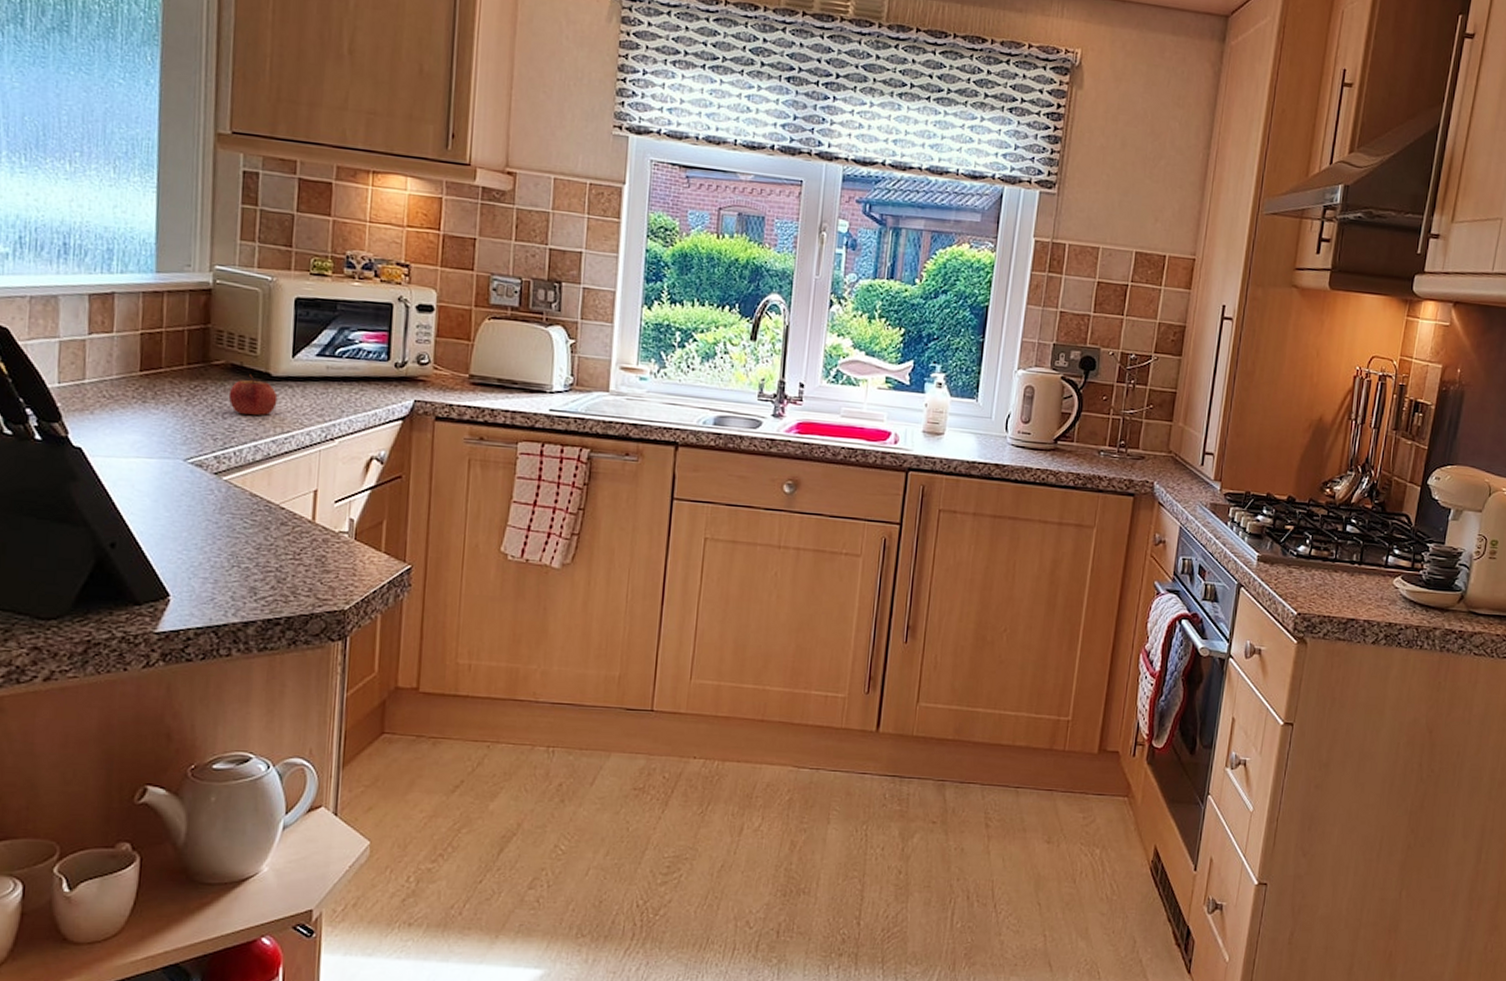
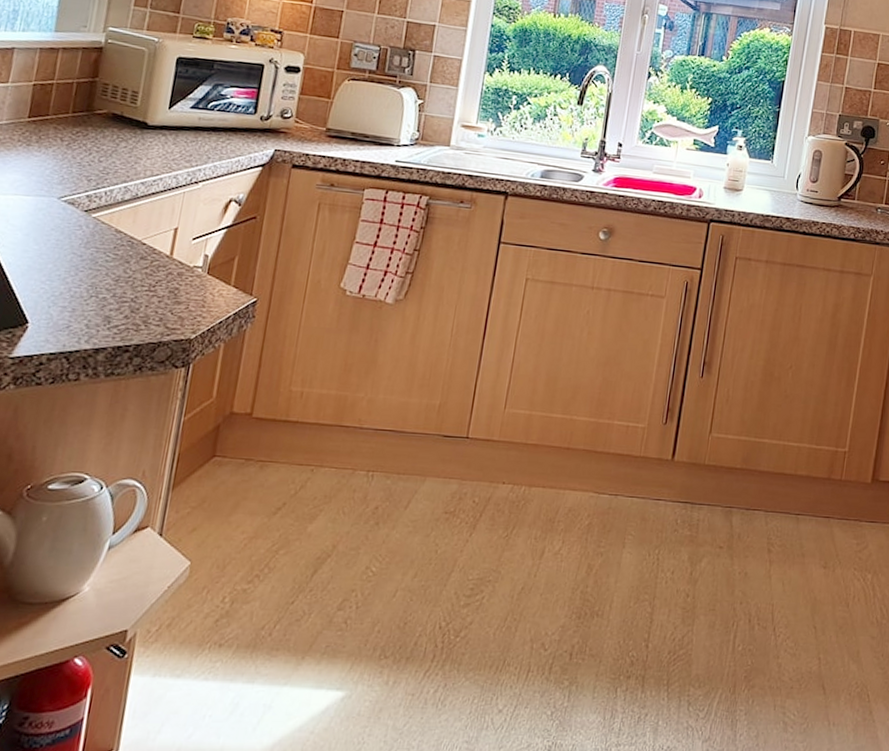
apple: present [228,375,278,416] -> none [106,123,152,160]

